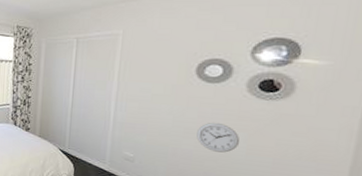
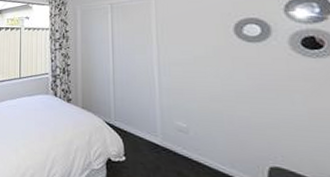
wall clock: present [196,122,240,153] -> none [250,84,299,118]

